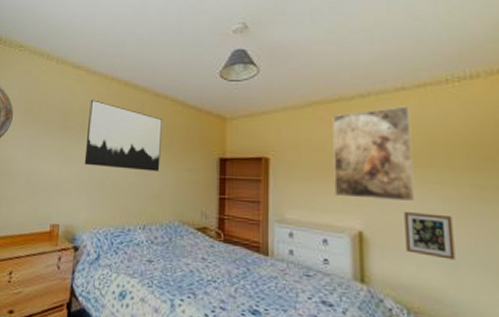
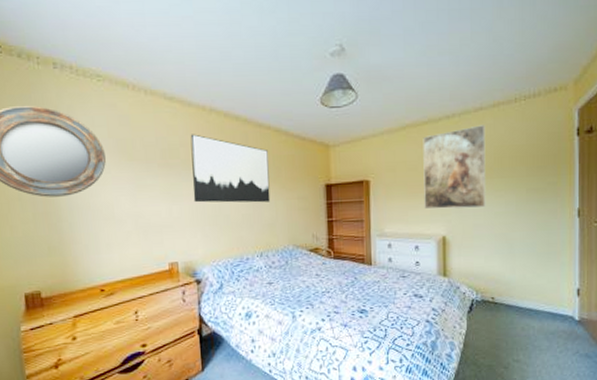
picture frame: present [404,212,456,260] -> none [477,215,512,250]

